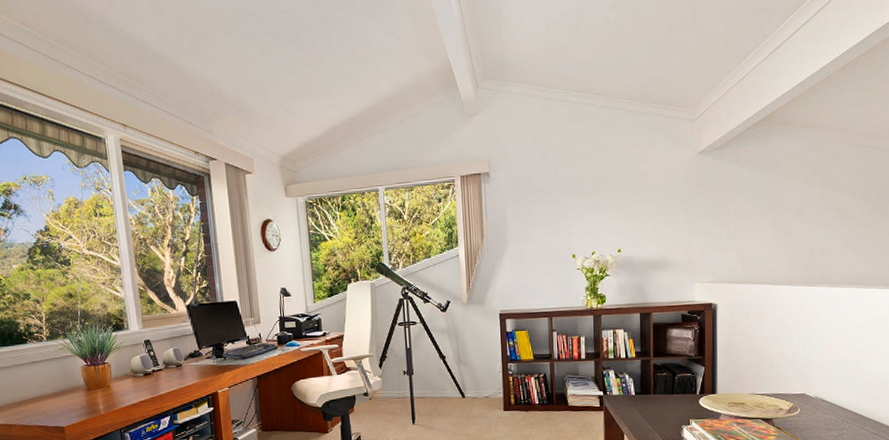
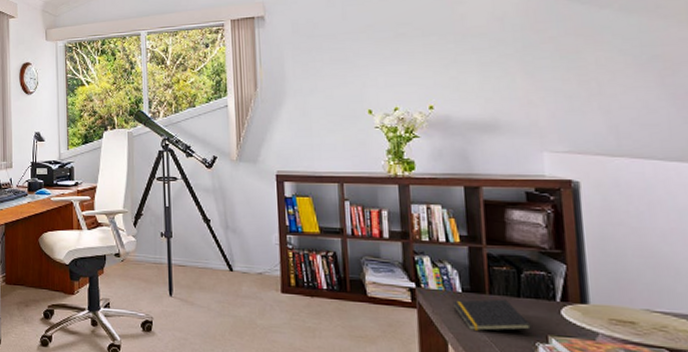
notepad: none [628,396,680,422] -> present [452,299,533,331]

